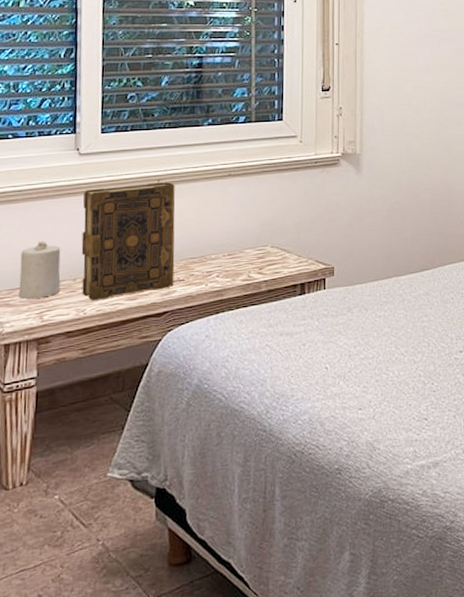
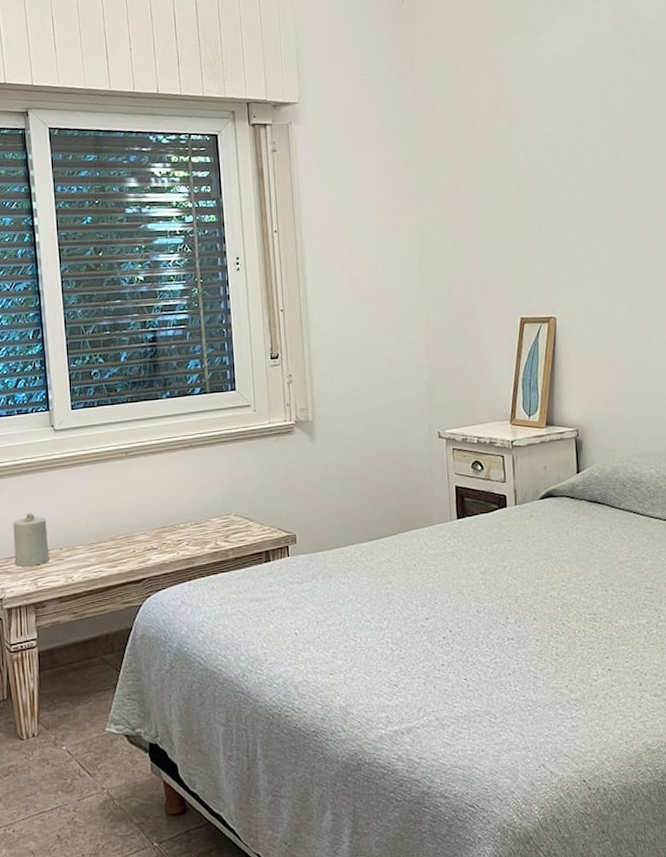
book: present [81,182,175,301] -> none [61,455,149,569]

